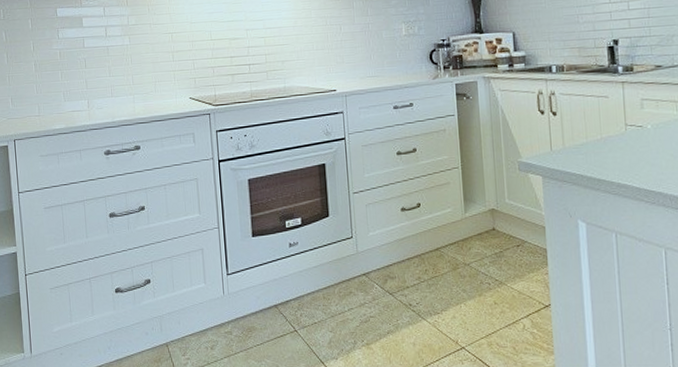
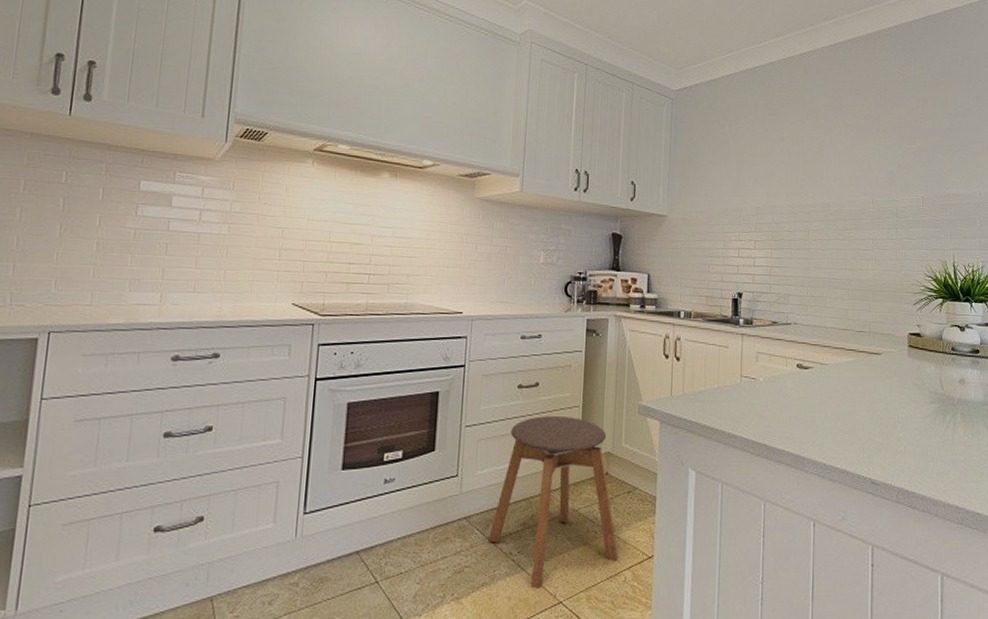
stool: none [387,178,515,336] -> present [487,416,618,589]

